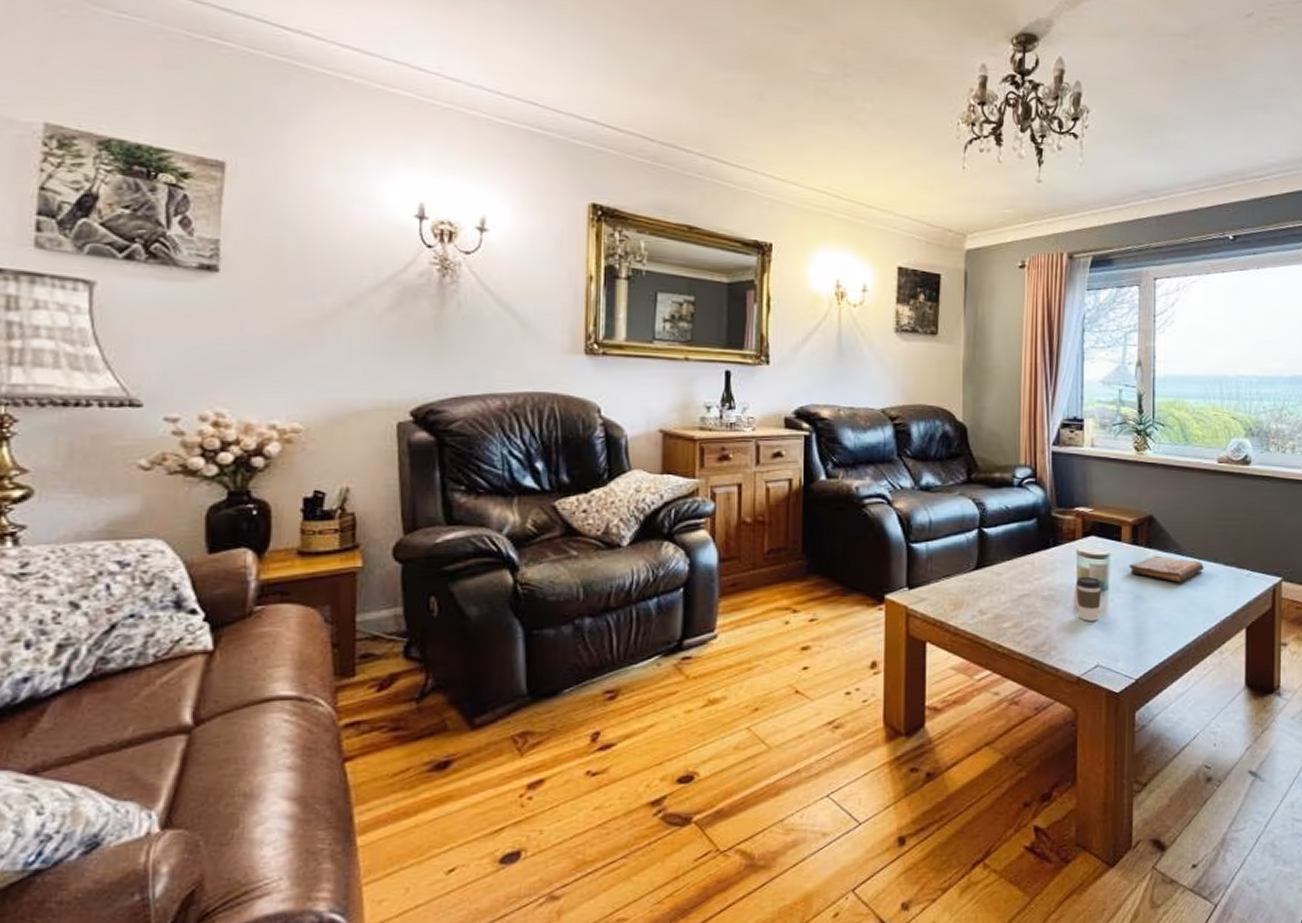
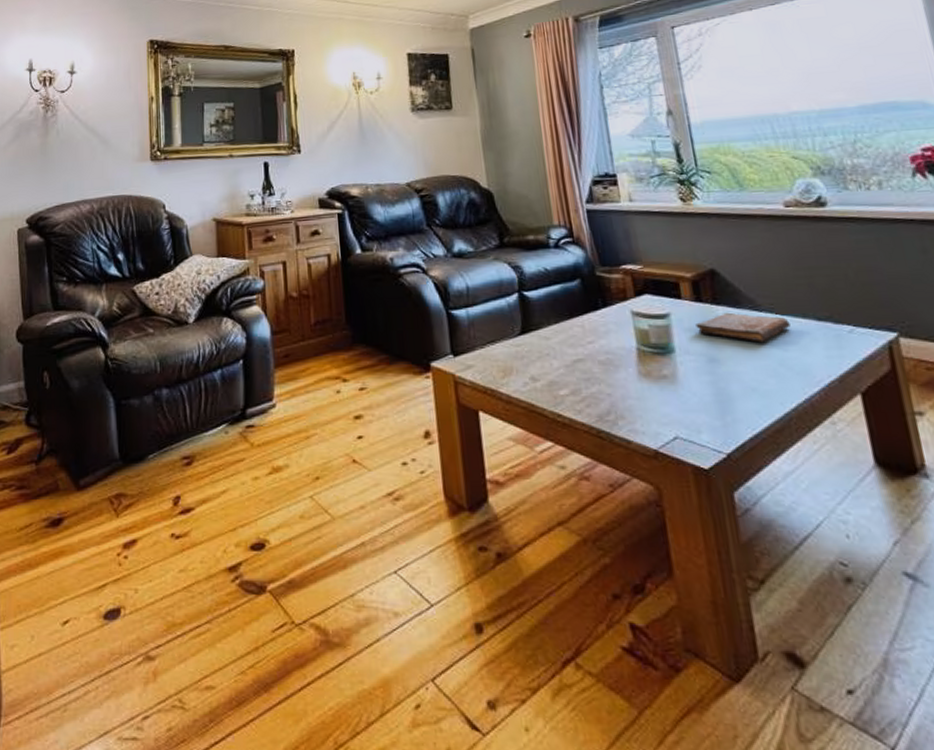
coffee cup: present [1076,576,1102,621] -> none [635,338,669,387]

